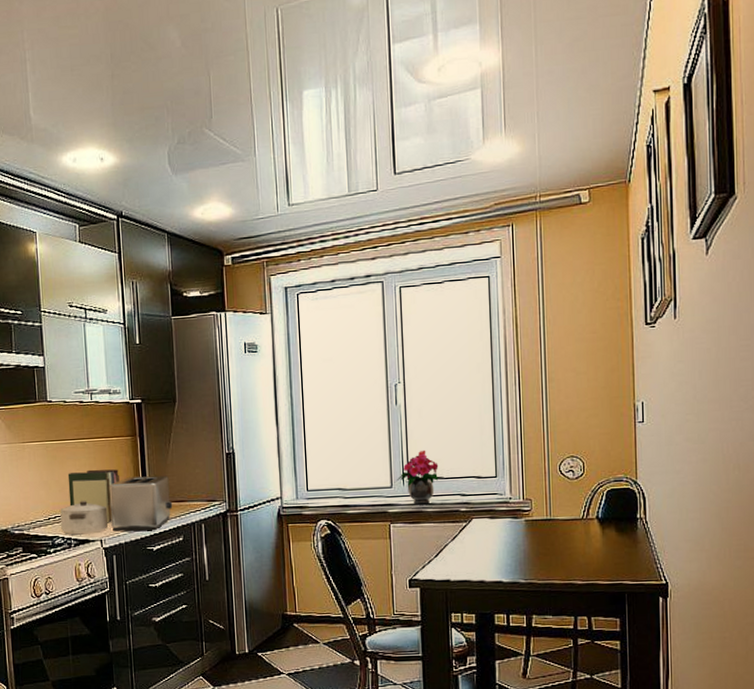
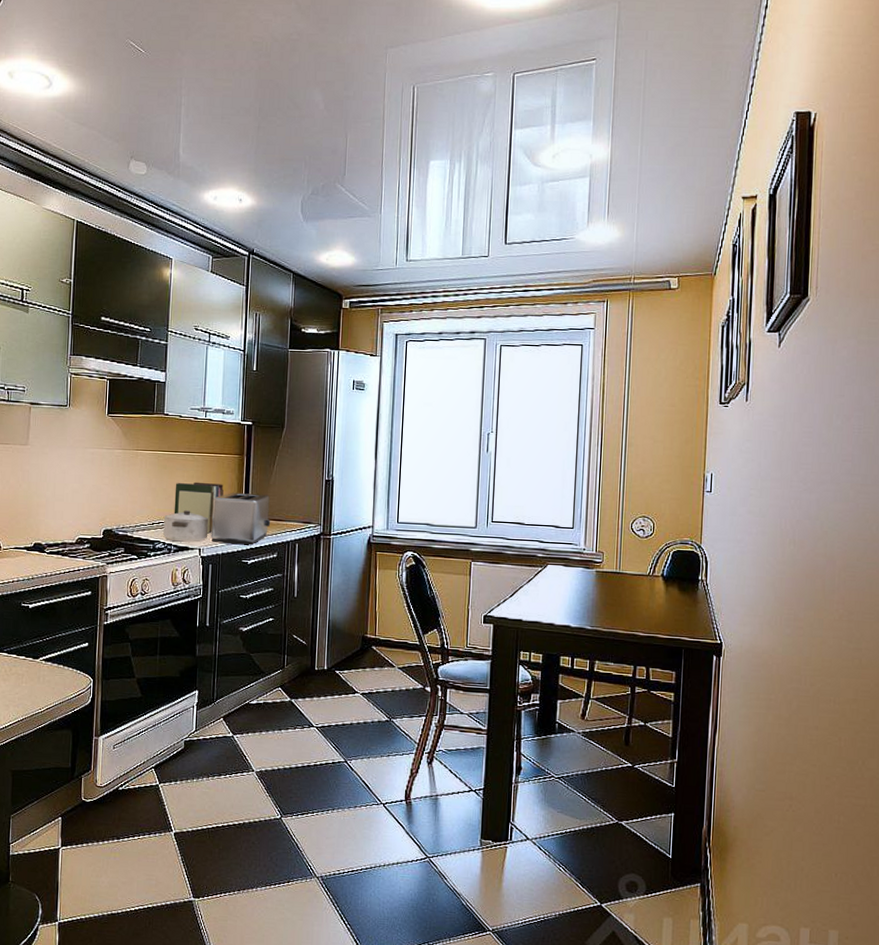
potted flower: present [396,451,439,505] -> none [481,497,521,547]

